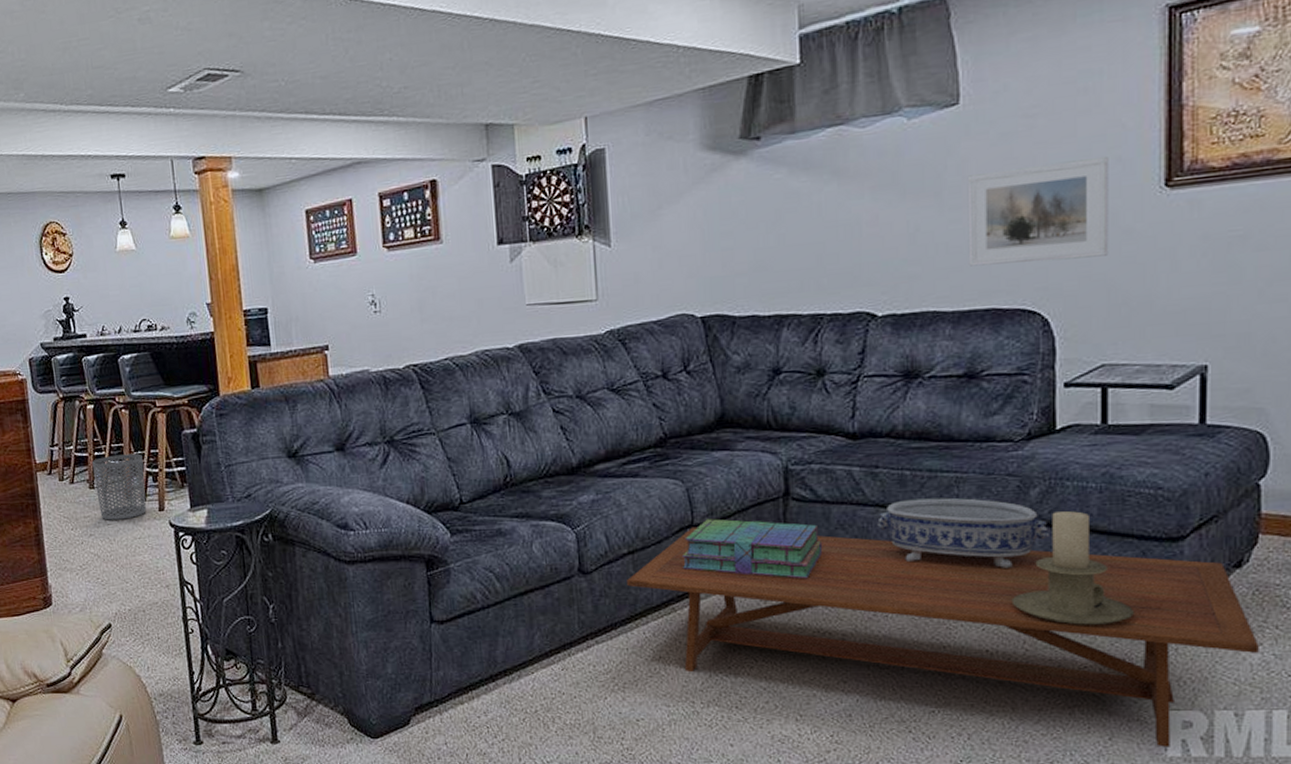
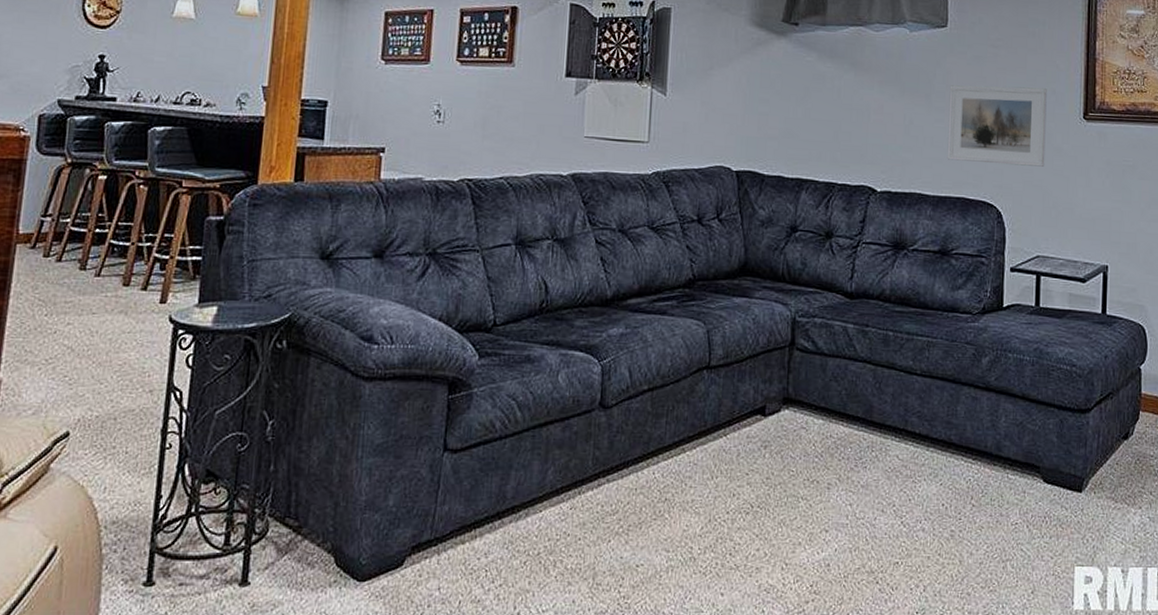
waste bin: present [91,453,147,520] -> none [86,234,153,309]
coffee table: present [627,527,1259,747] -> none [643,368,1139,601]
stack of books: present [681,519,823,579] -> none [696,362,819,427]
decorative bowl: present [877,497,1049,568] -> none [864,358,994,428]
candle holder: present [1011,511,1135,626] -> none [964,380,1054,486]

